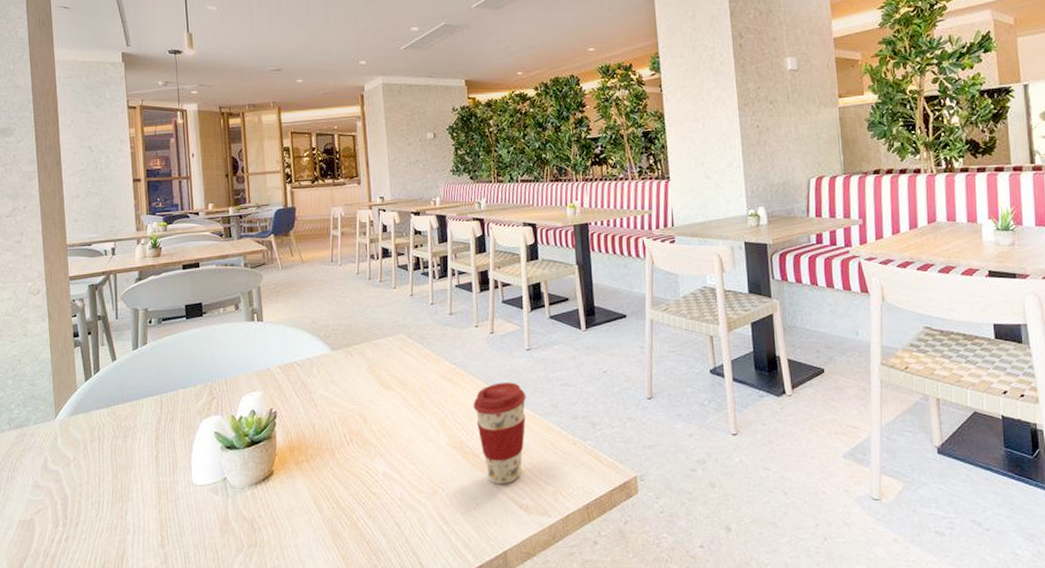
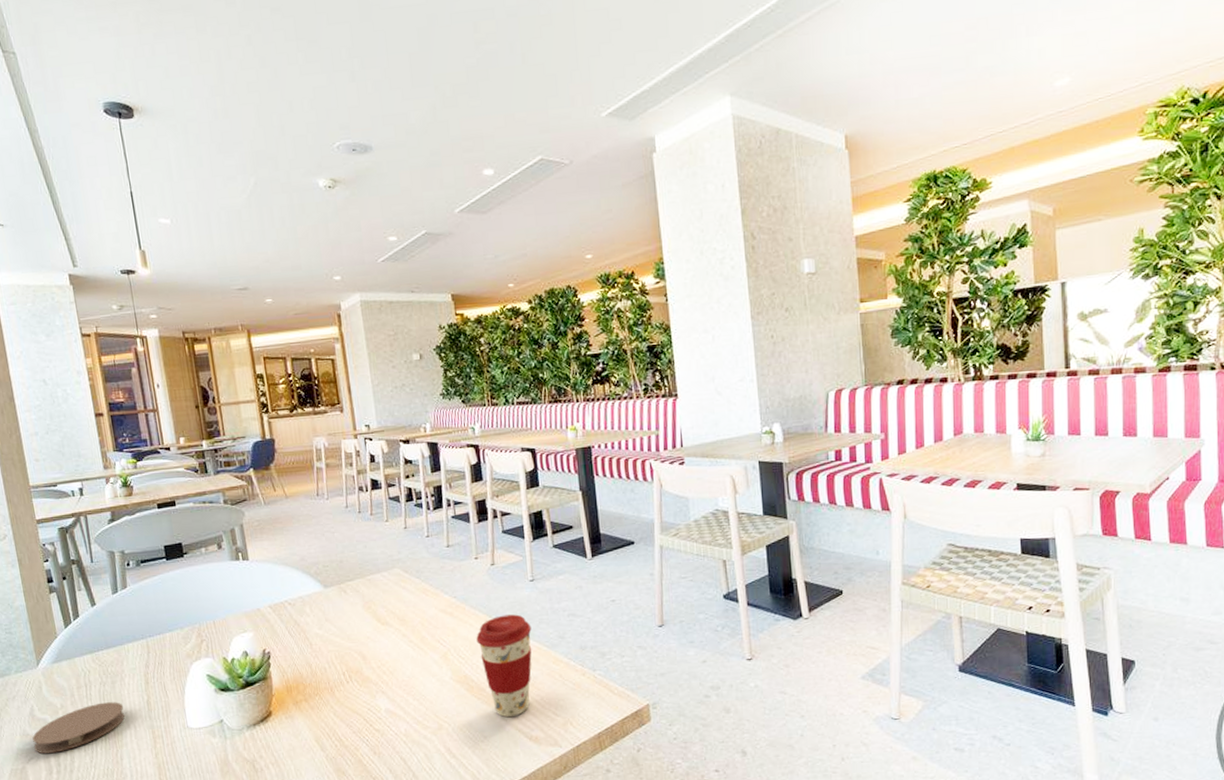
coaster: none [43,456,134,505] -> present [32,702,125,753]

